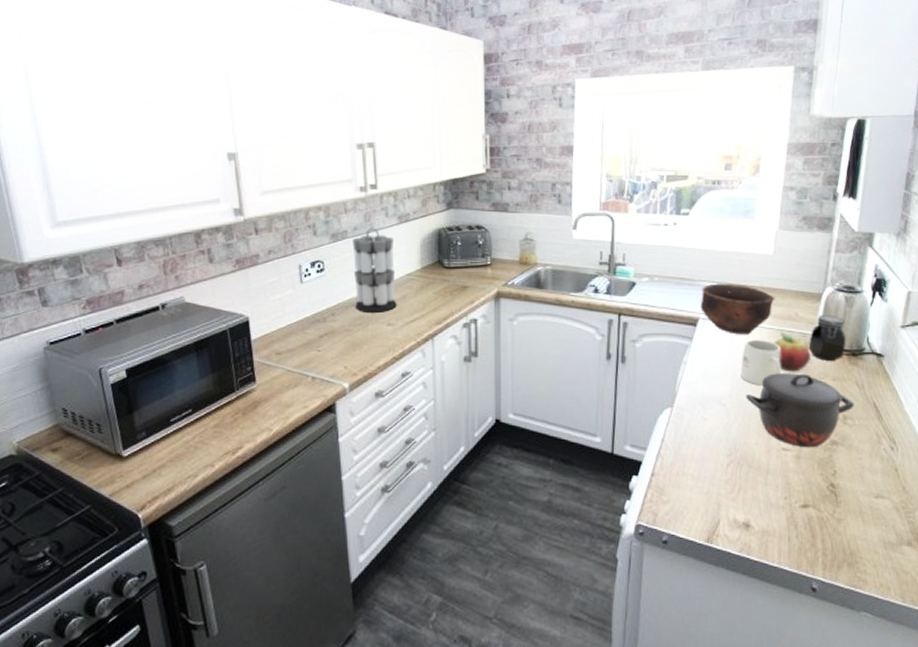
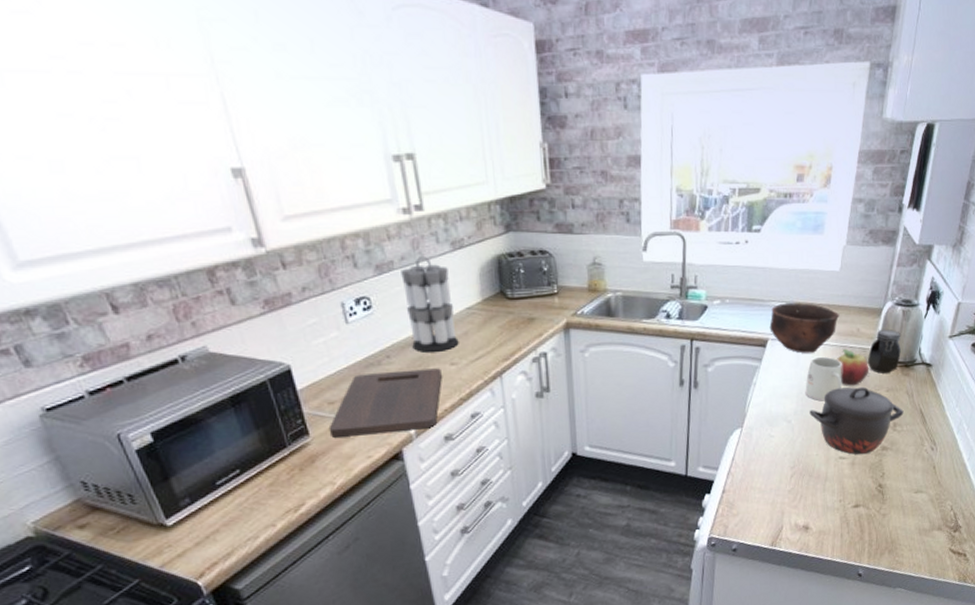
cutting board: none [273,328,379,386] -> present [328,368,442,438]

